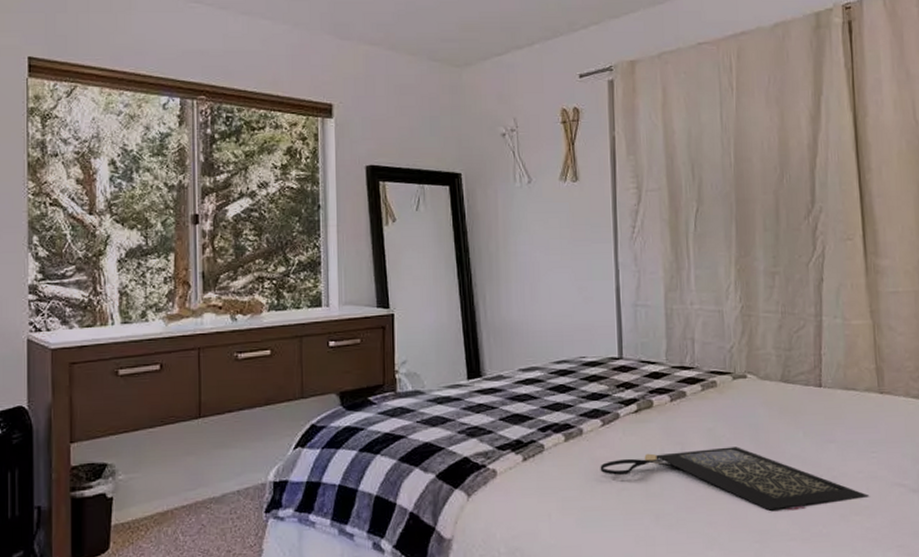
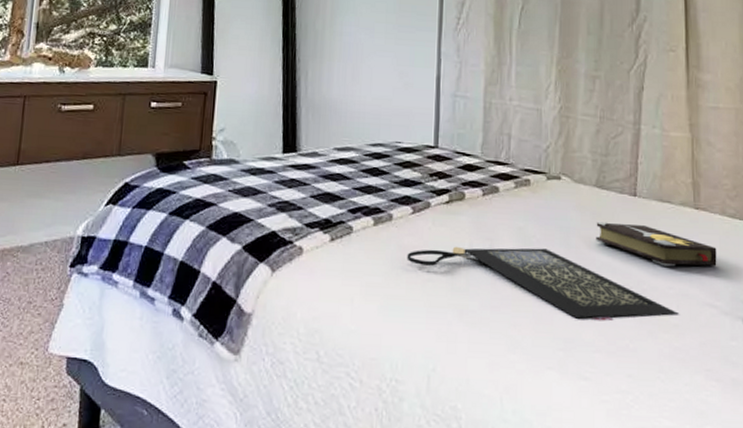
hardback book: none [784,414,903,452] -> present [596,221,717,267]

